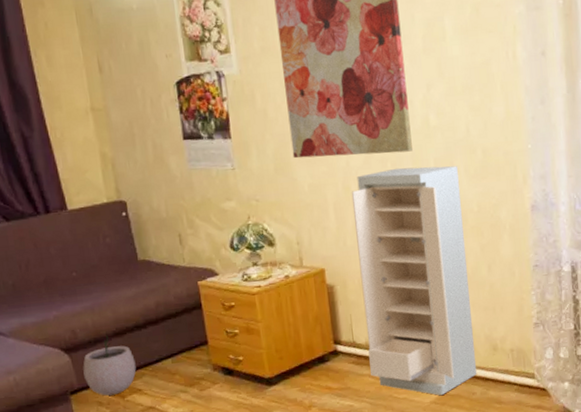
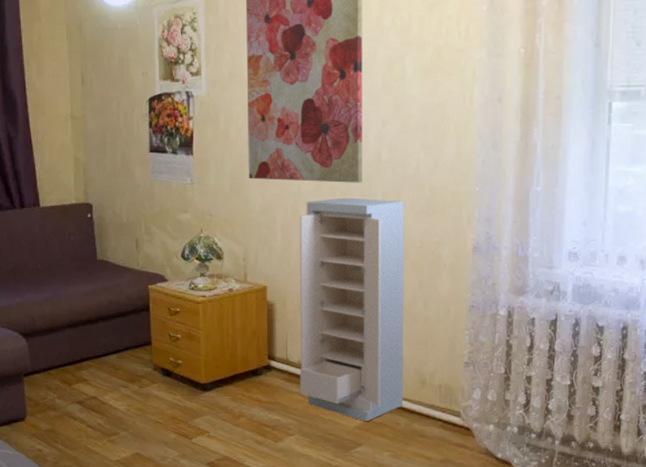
plant pot: present [83,334,136,396] -> none [37,324,84,381]

